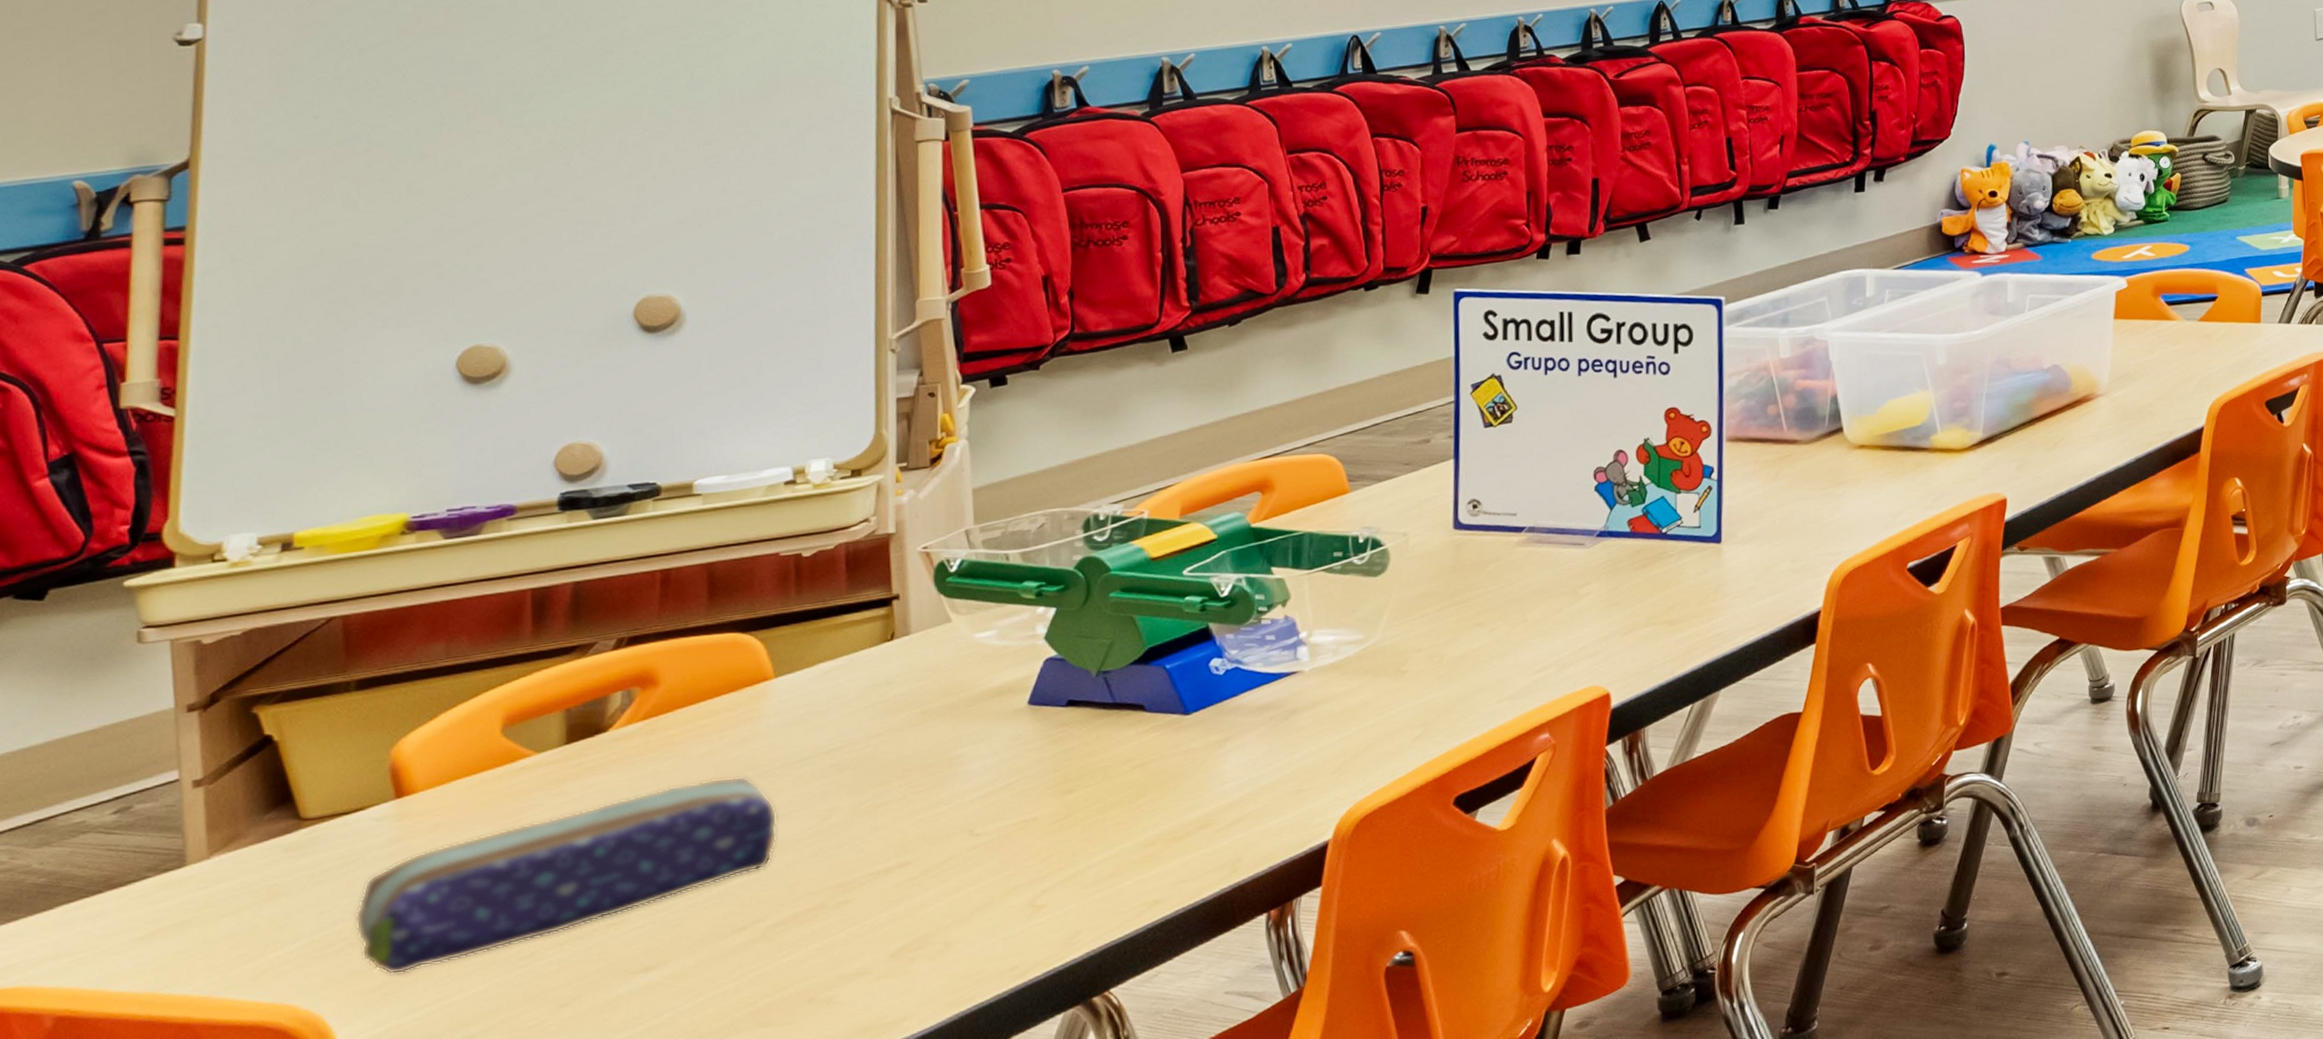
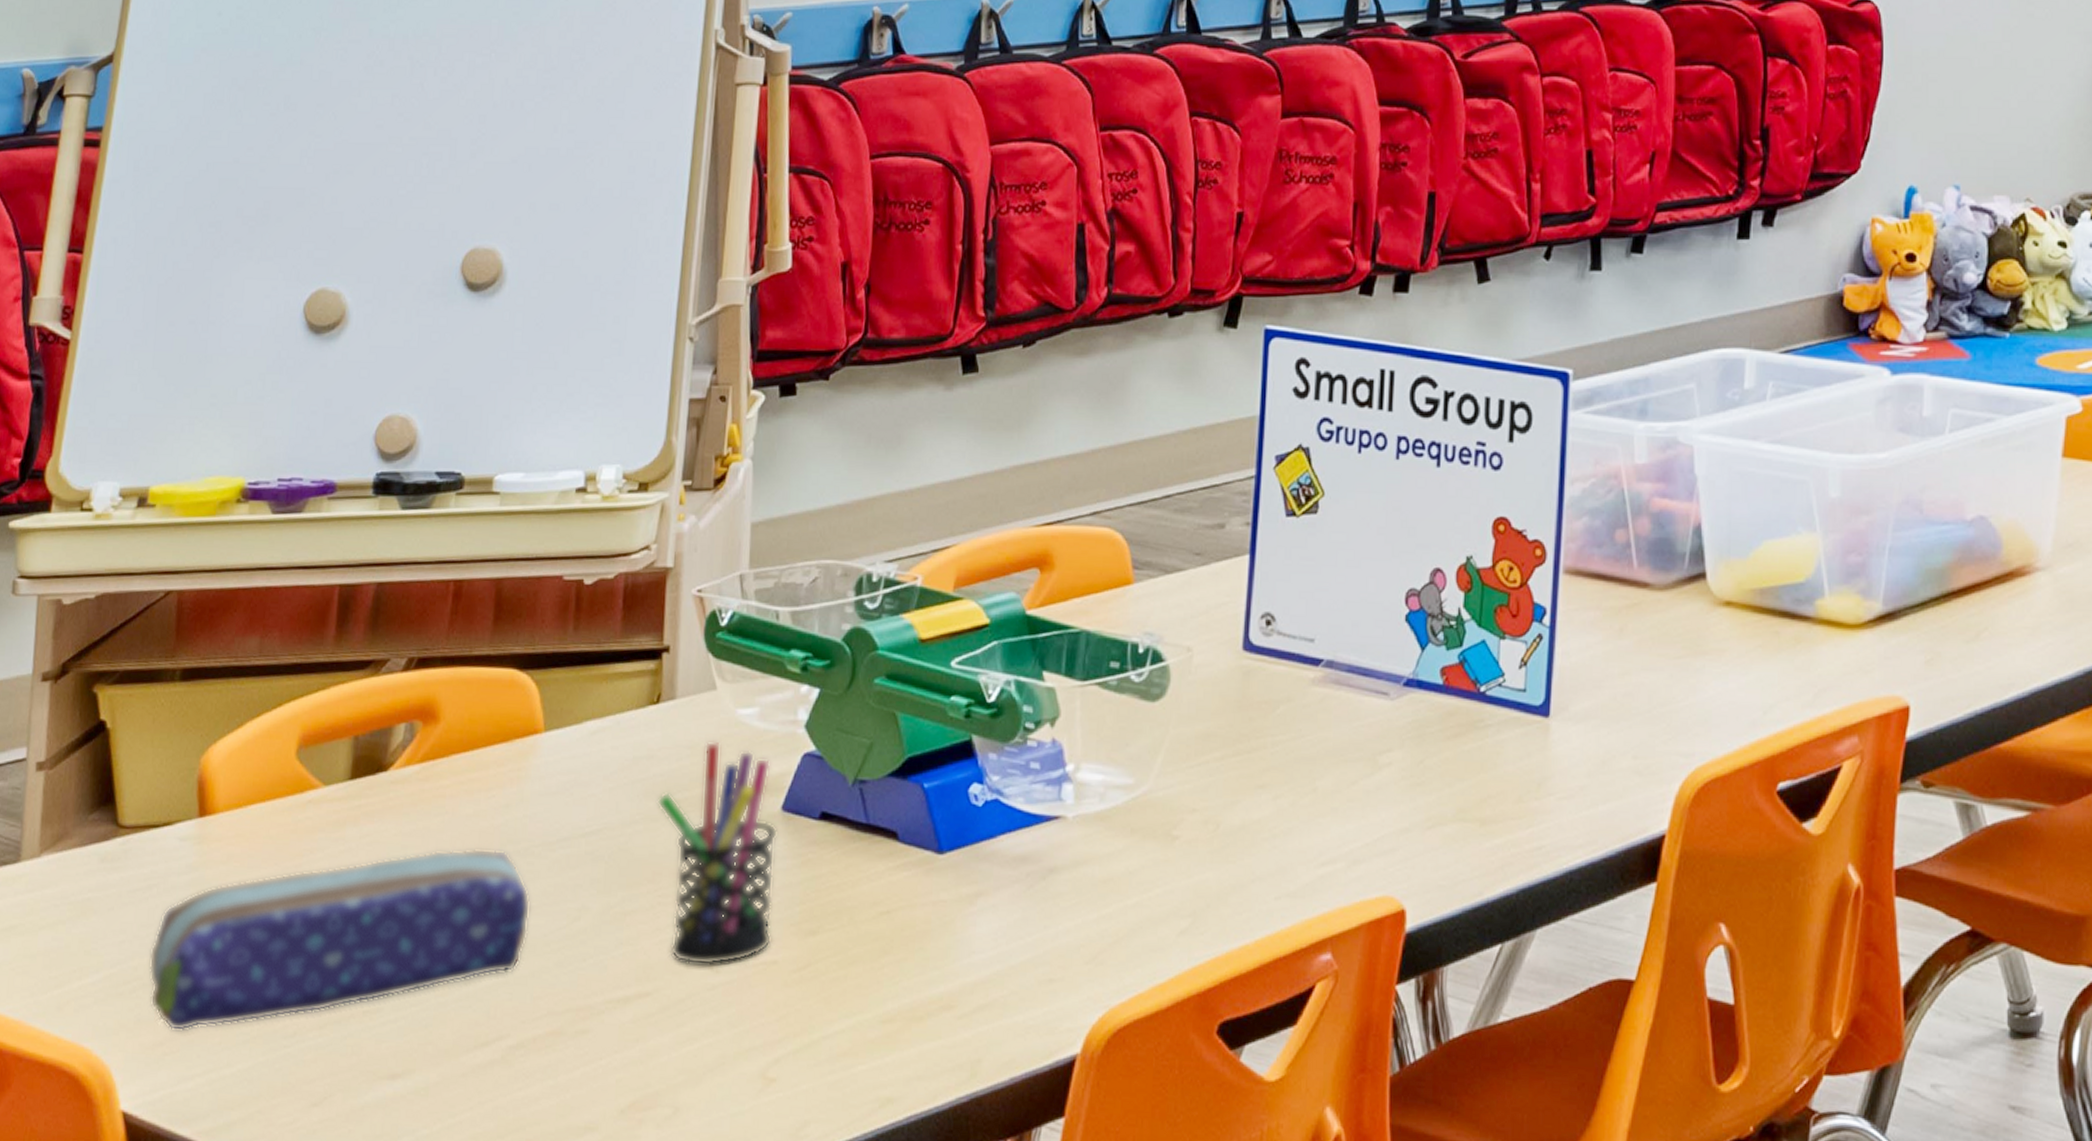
pen holder: none [900,661,1030,835] -> present [657,741,777,966]

